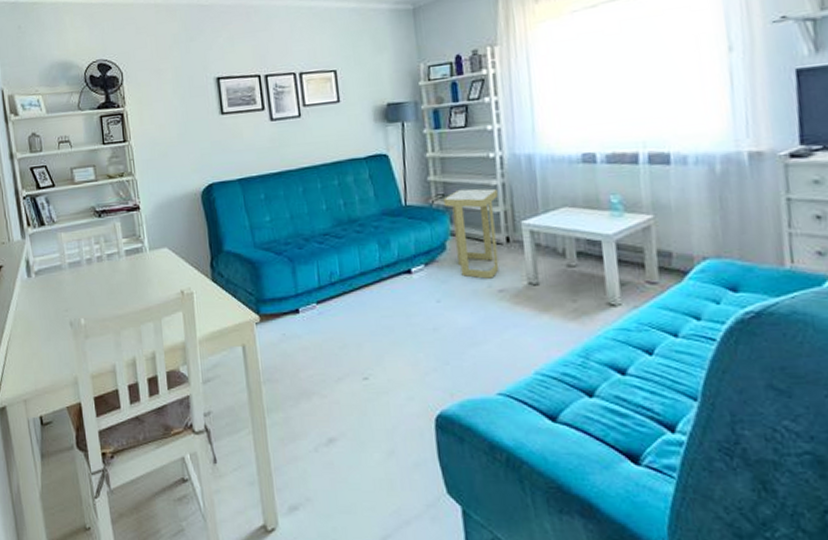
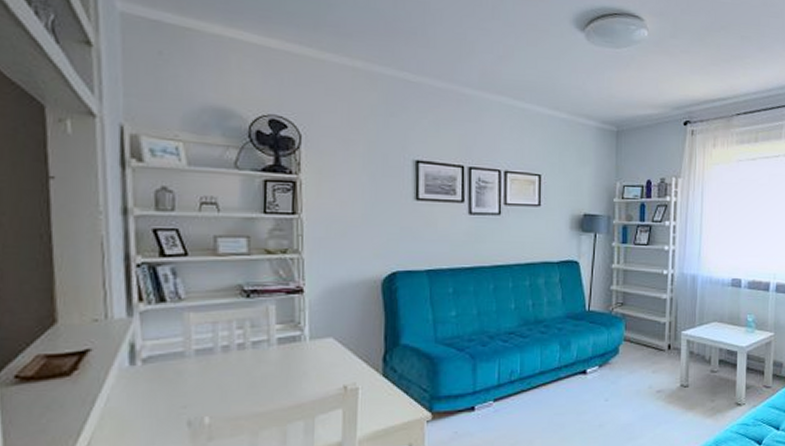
side table: present [443,188,499,279] -> none [621,300,666,381]

